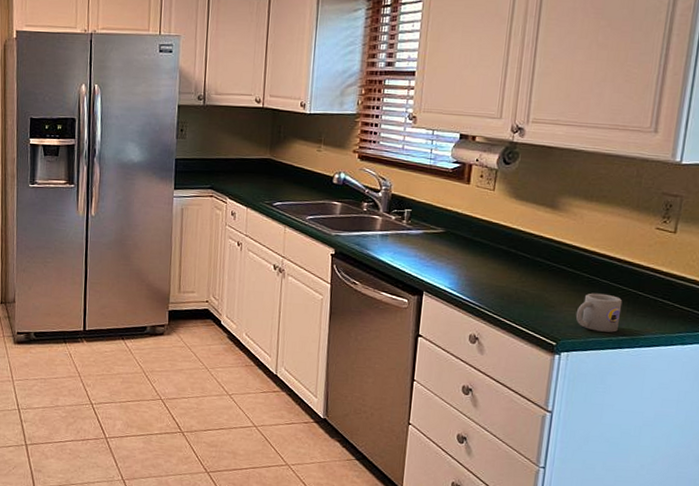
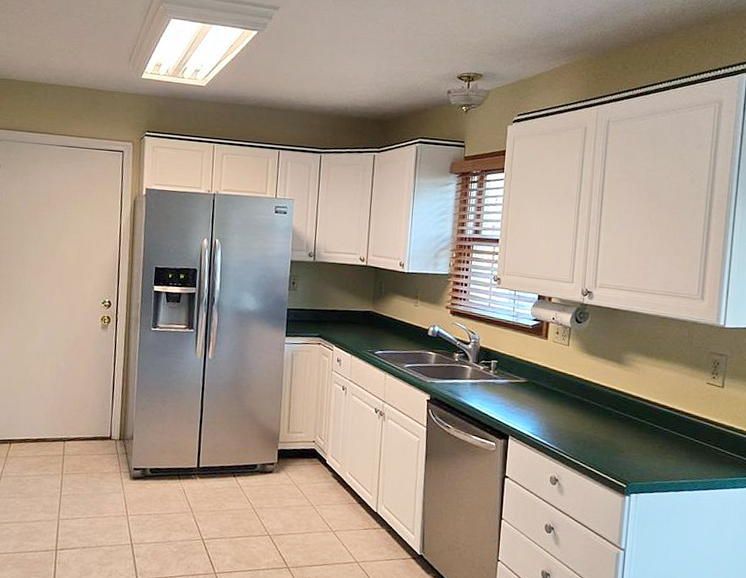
mug: present [575,293,623,333] -> none [642,440,682,476]

